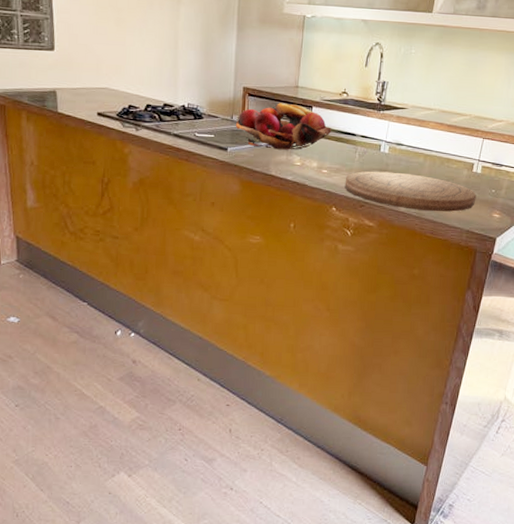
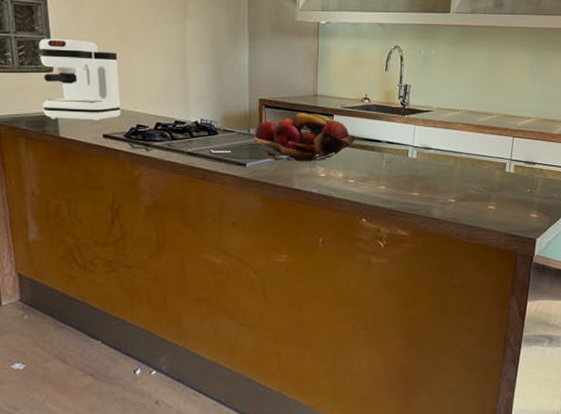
coffee maker: none [42,17,115,100] -> present [39,38,121,122]
cutting board: present [344,171,477,212] -> none [373,177,512,216]

